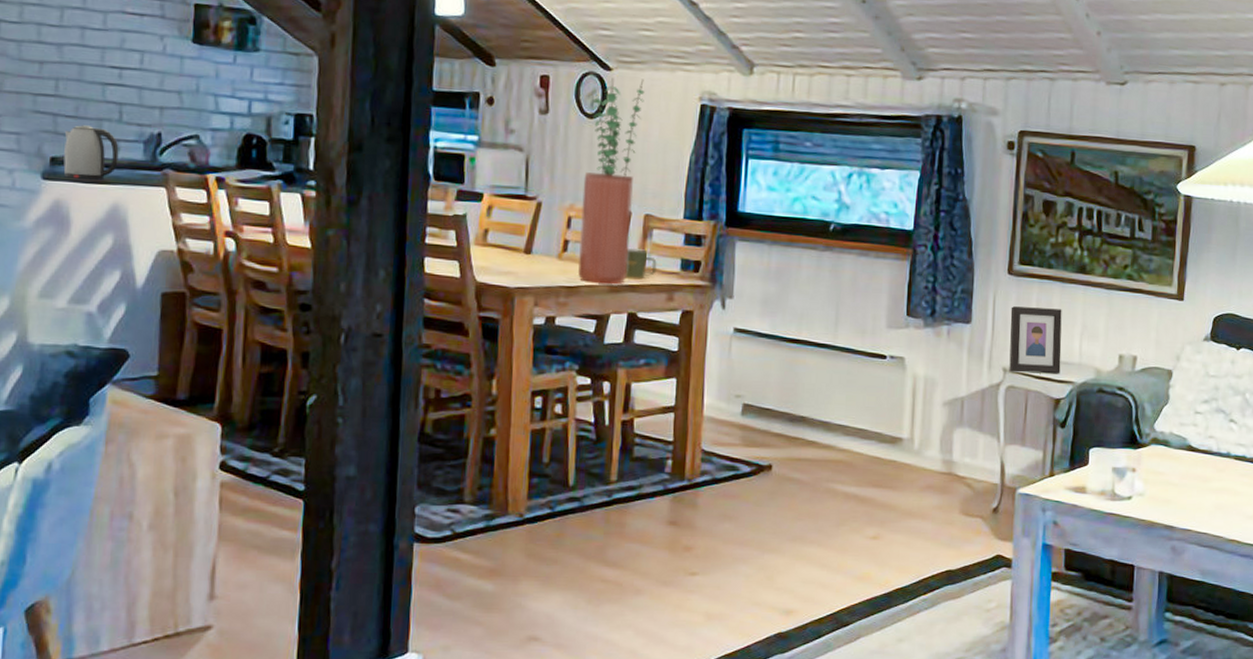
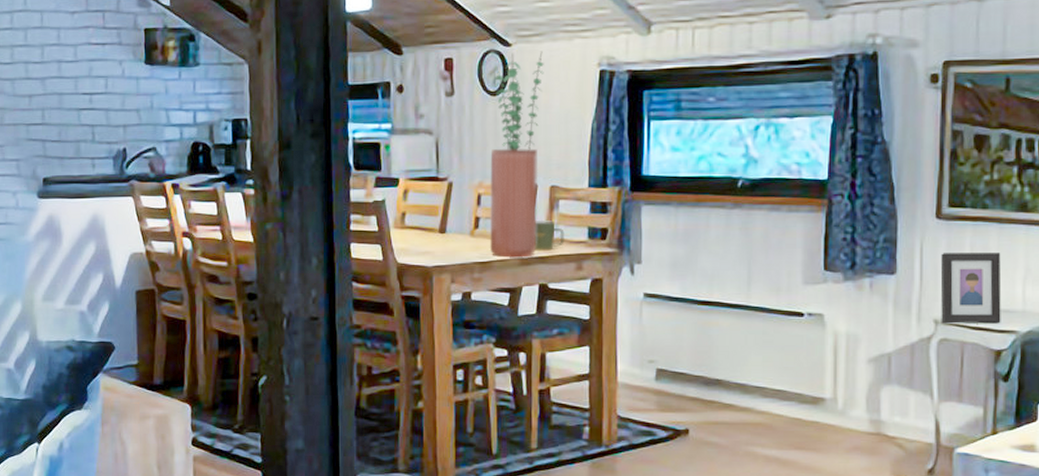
kettle: present [63,125,119,180] -> none [52,147,94,196]

